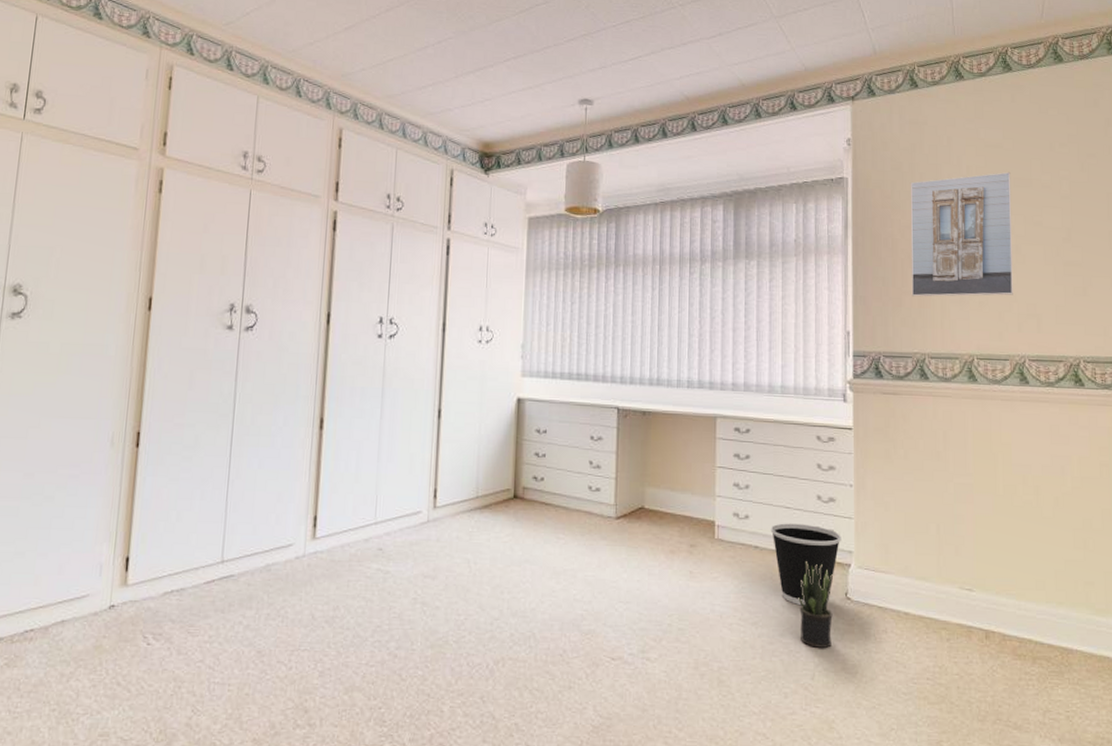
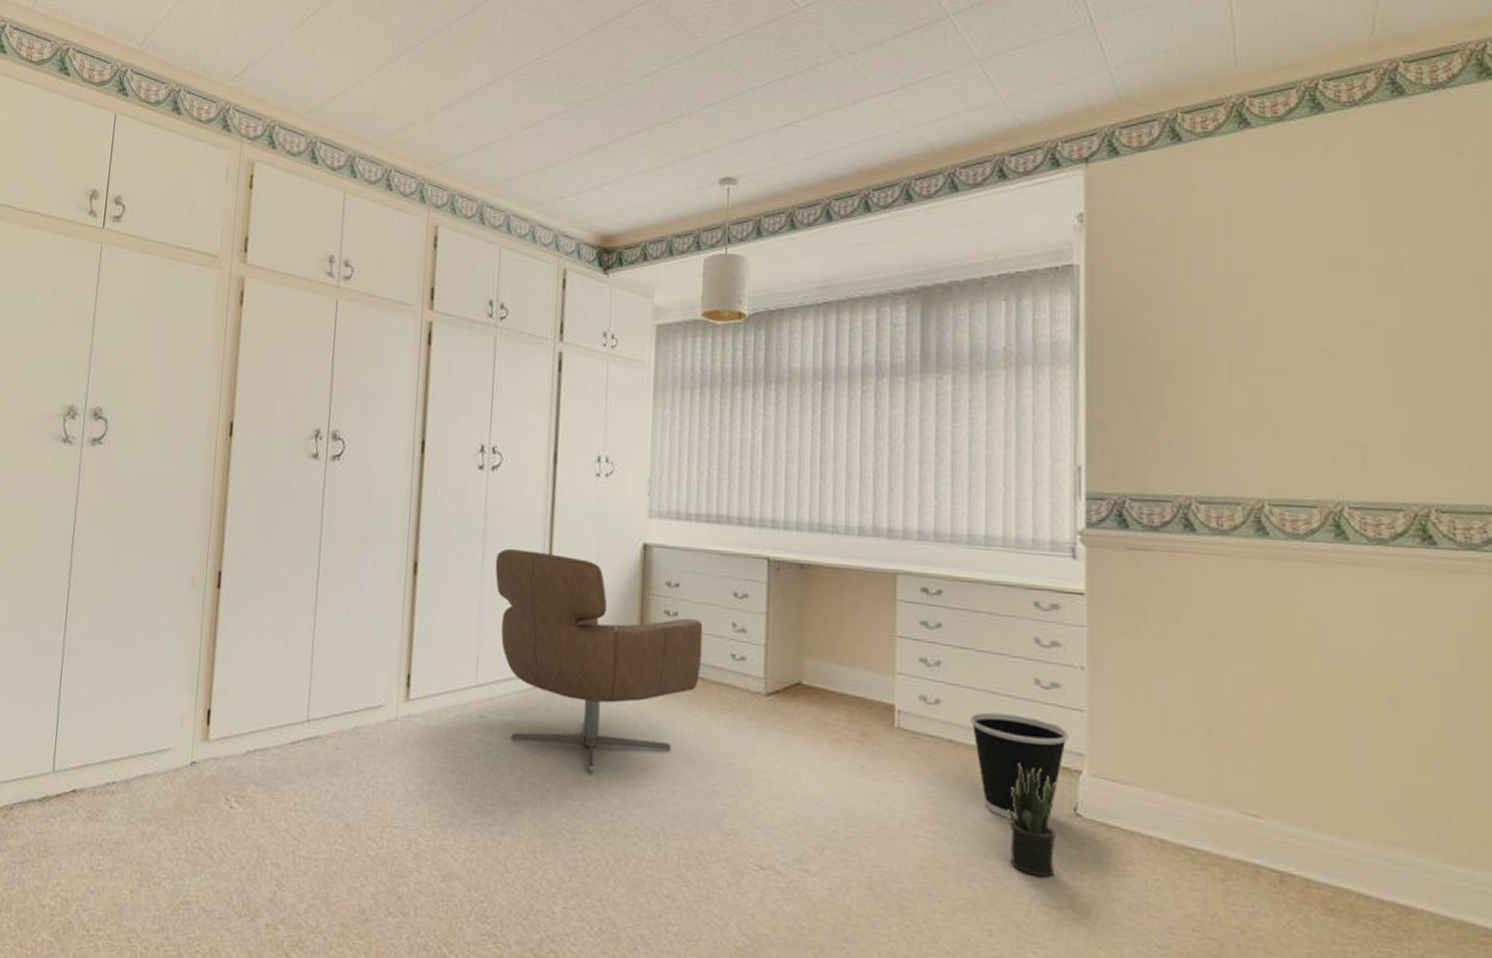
chair: none [392,404,566,593] -> present [495,548,703,776]
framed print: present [910,171,1013,297] -> none [1169,249,1325,421]

